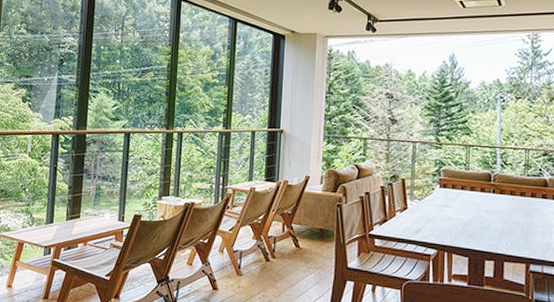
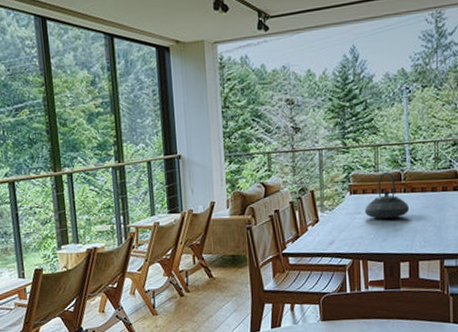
teapot: none [452,172,498,216] -> present [364,172,410,219]

